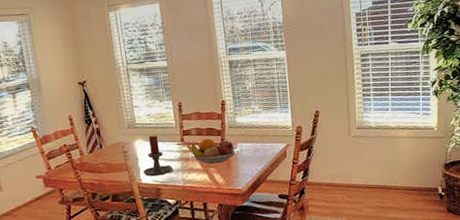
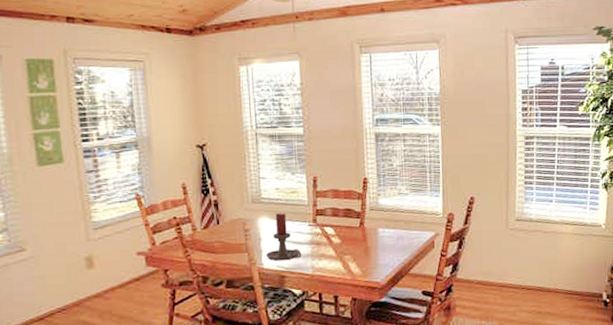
fruit bowl: present [189,138,241,164] -> none [321,220,382,251]

